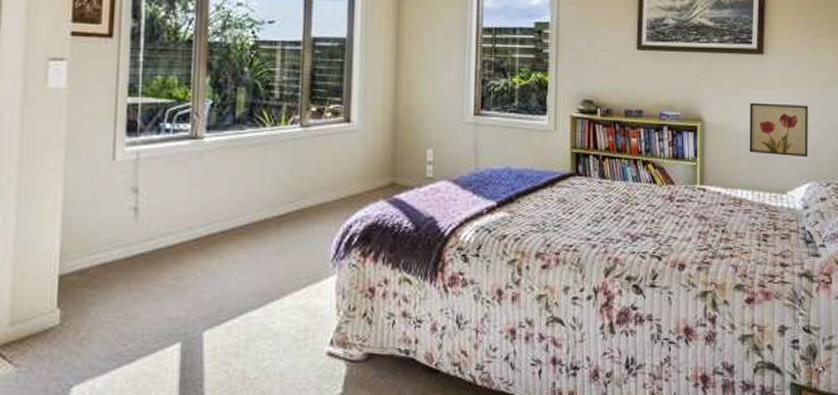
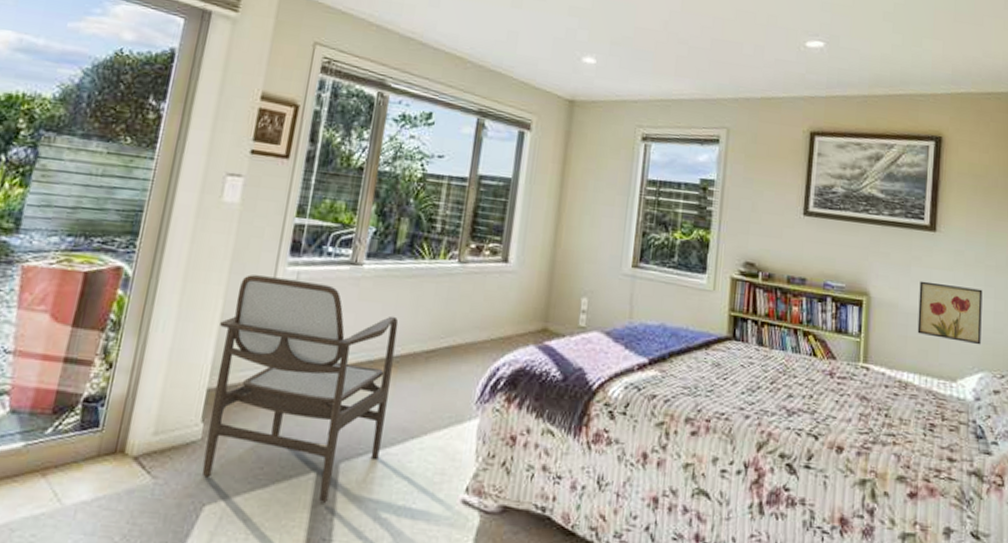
armchair: none [63,159,247,370] -> present [201,275,399,503]

